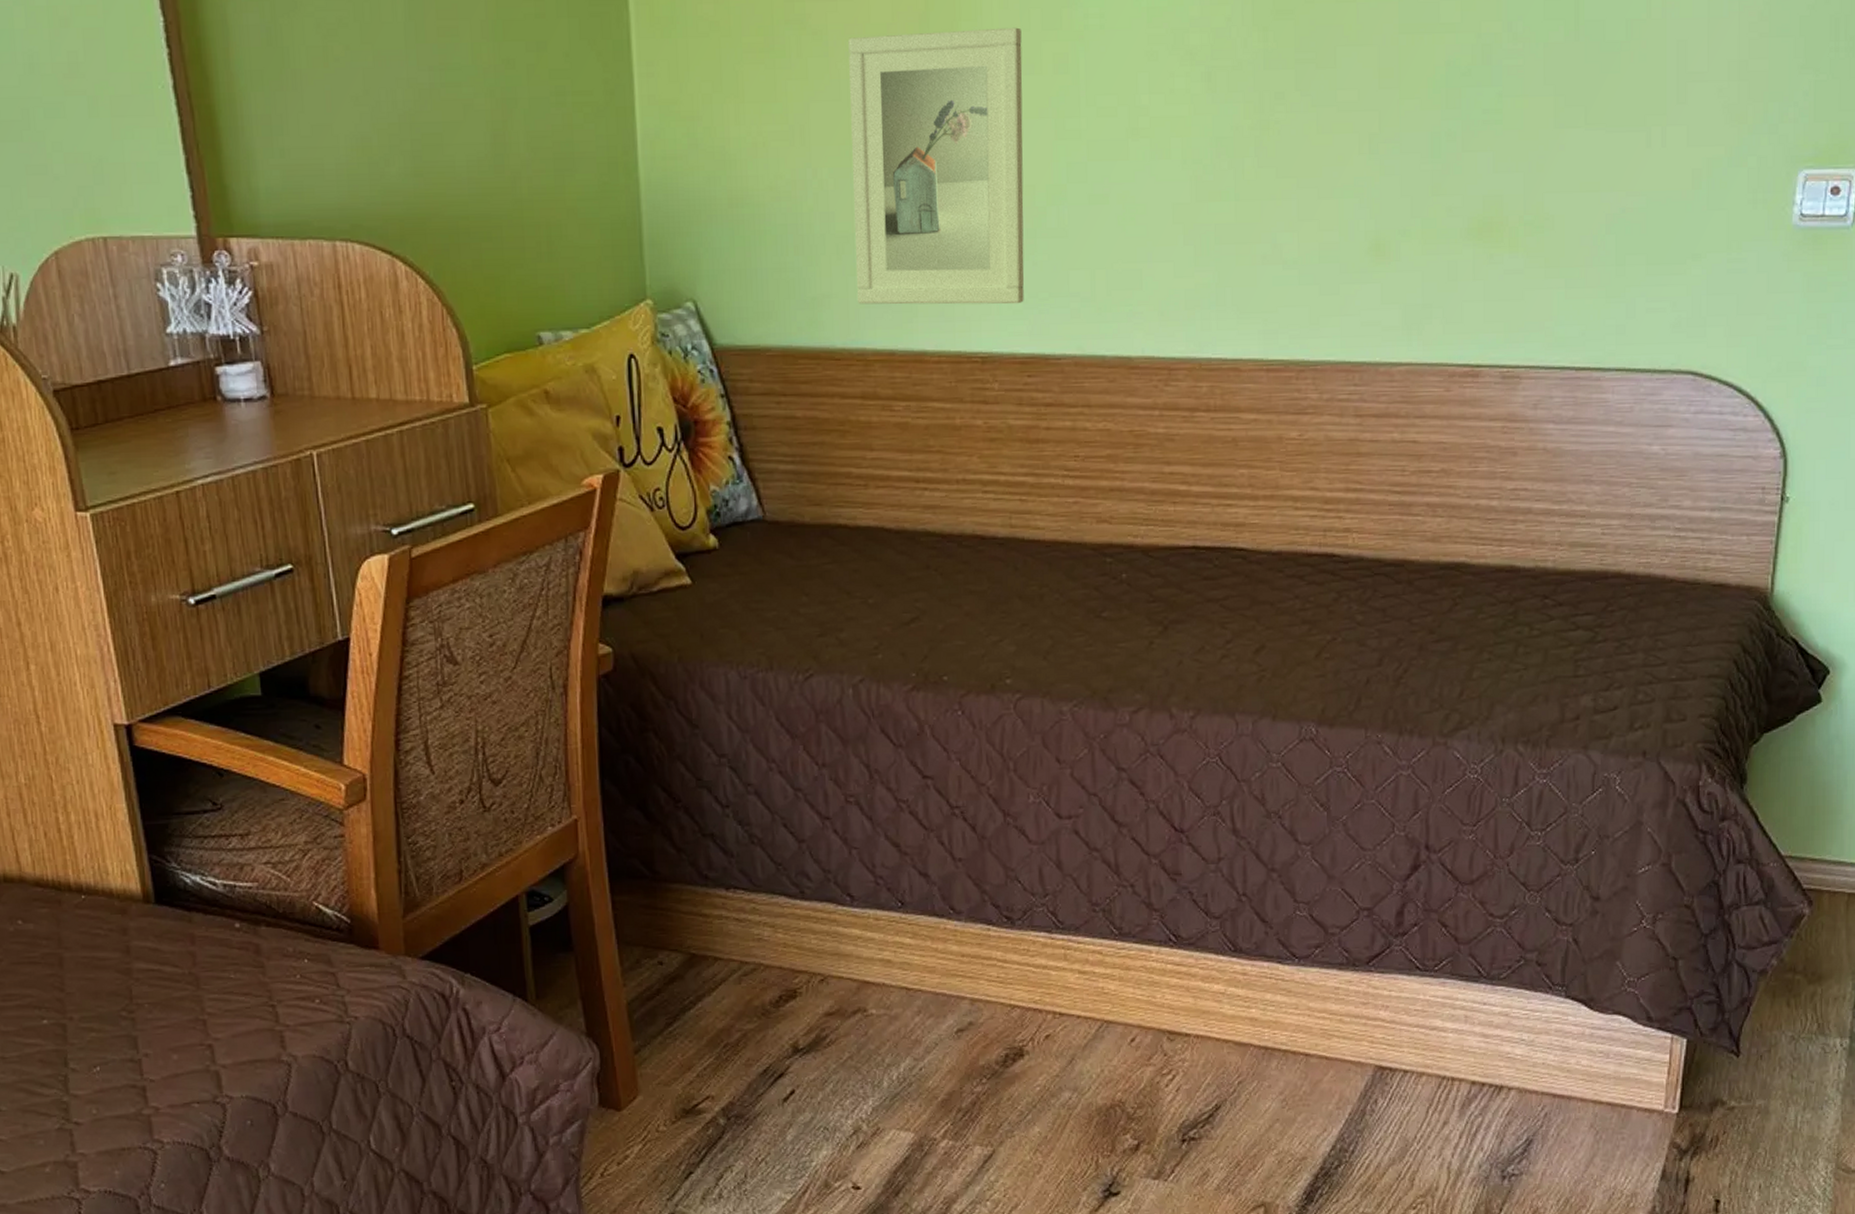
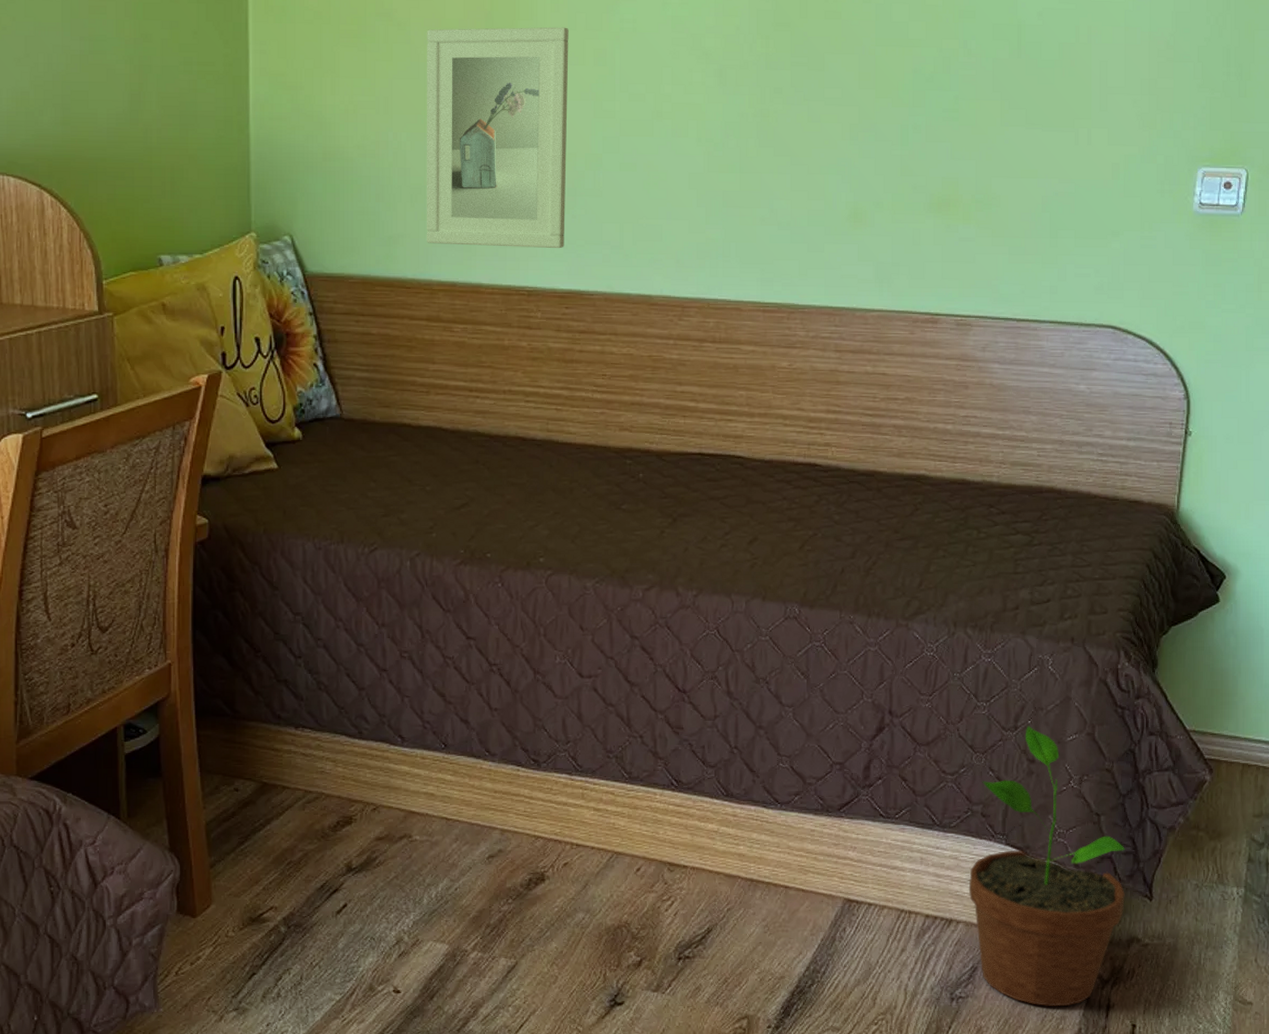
potted plant: none [1521,856,1708,1183] -> present [968,725,1126,1007]

